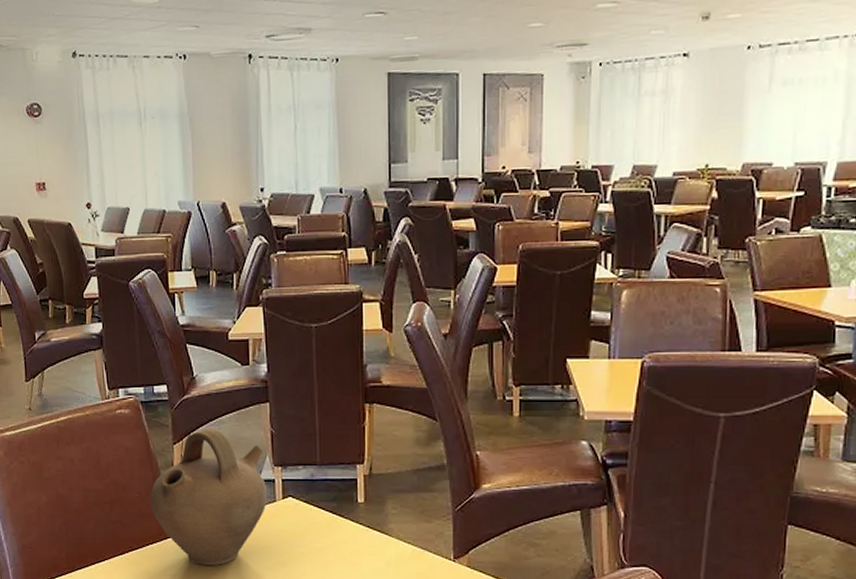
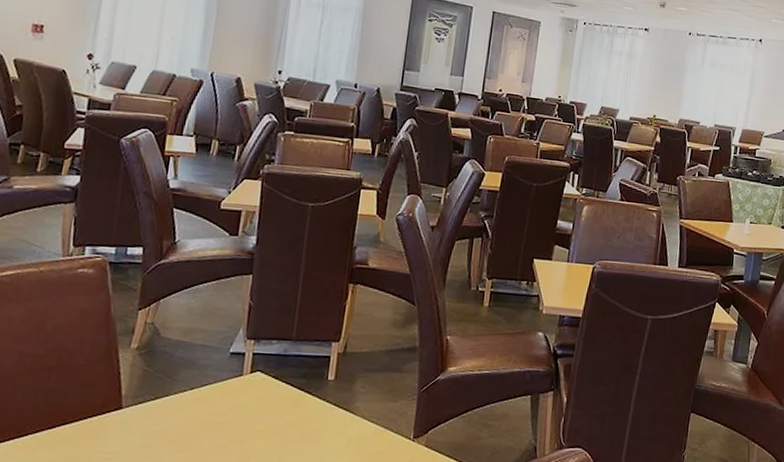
jug: present [150,429,268,565] -> none [98,296,237,442]

